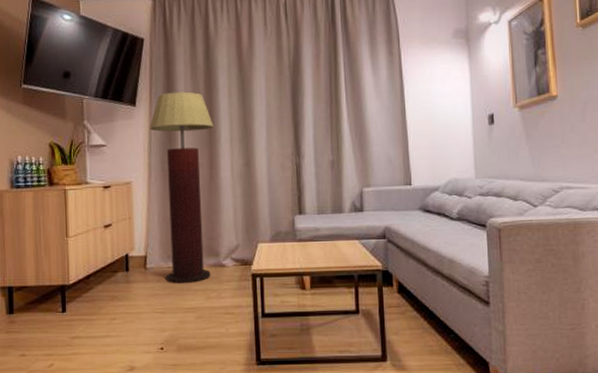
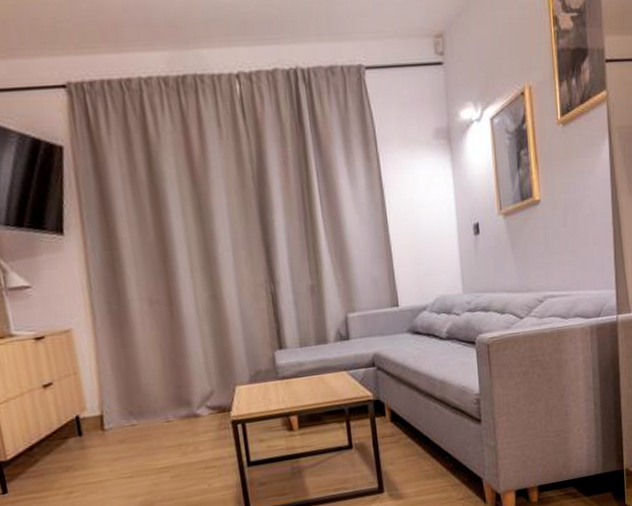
floor lamp: present [149,91,214,283] -> none [85,213,184,443]

